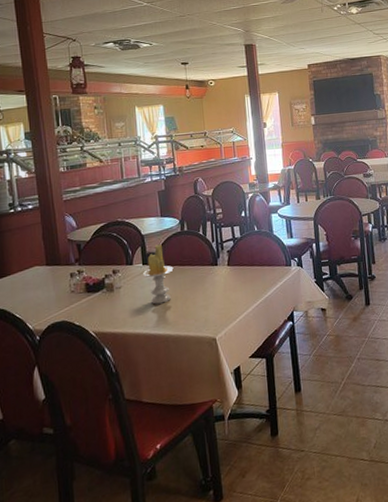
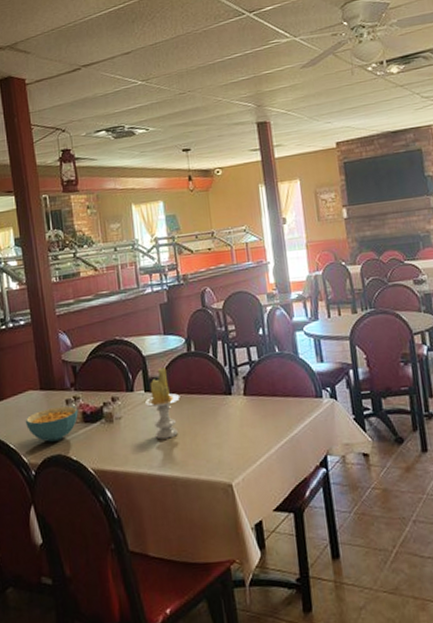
cereal bowl: none [30,278,82,311] -> present [25,405,79,442]

